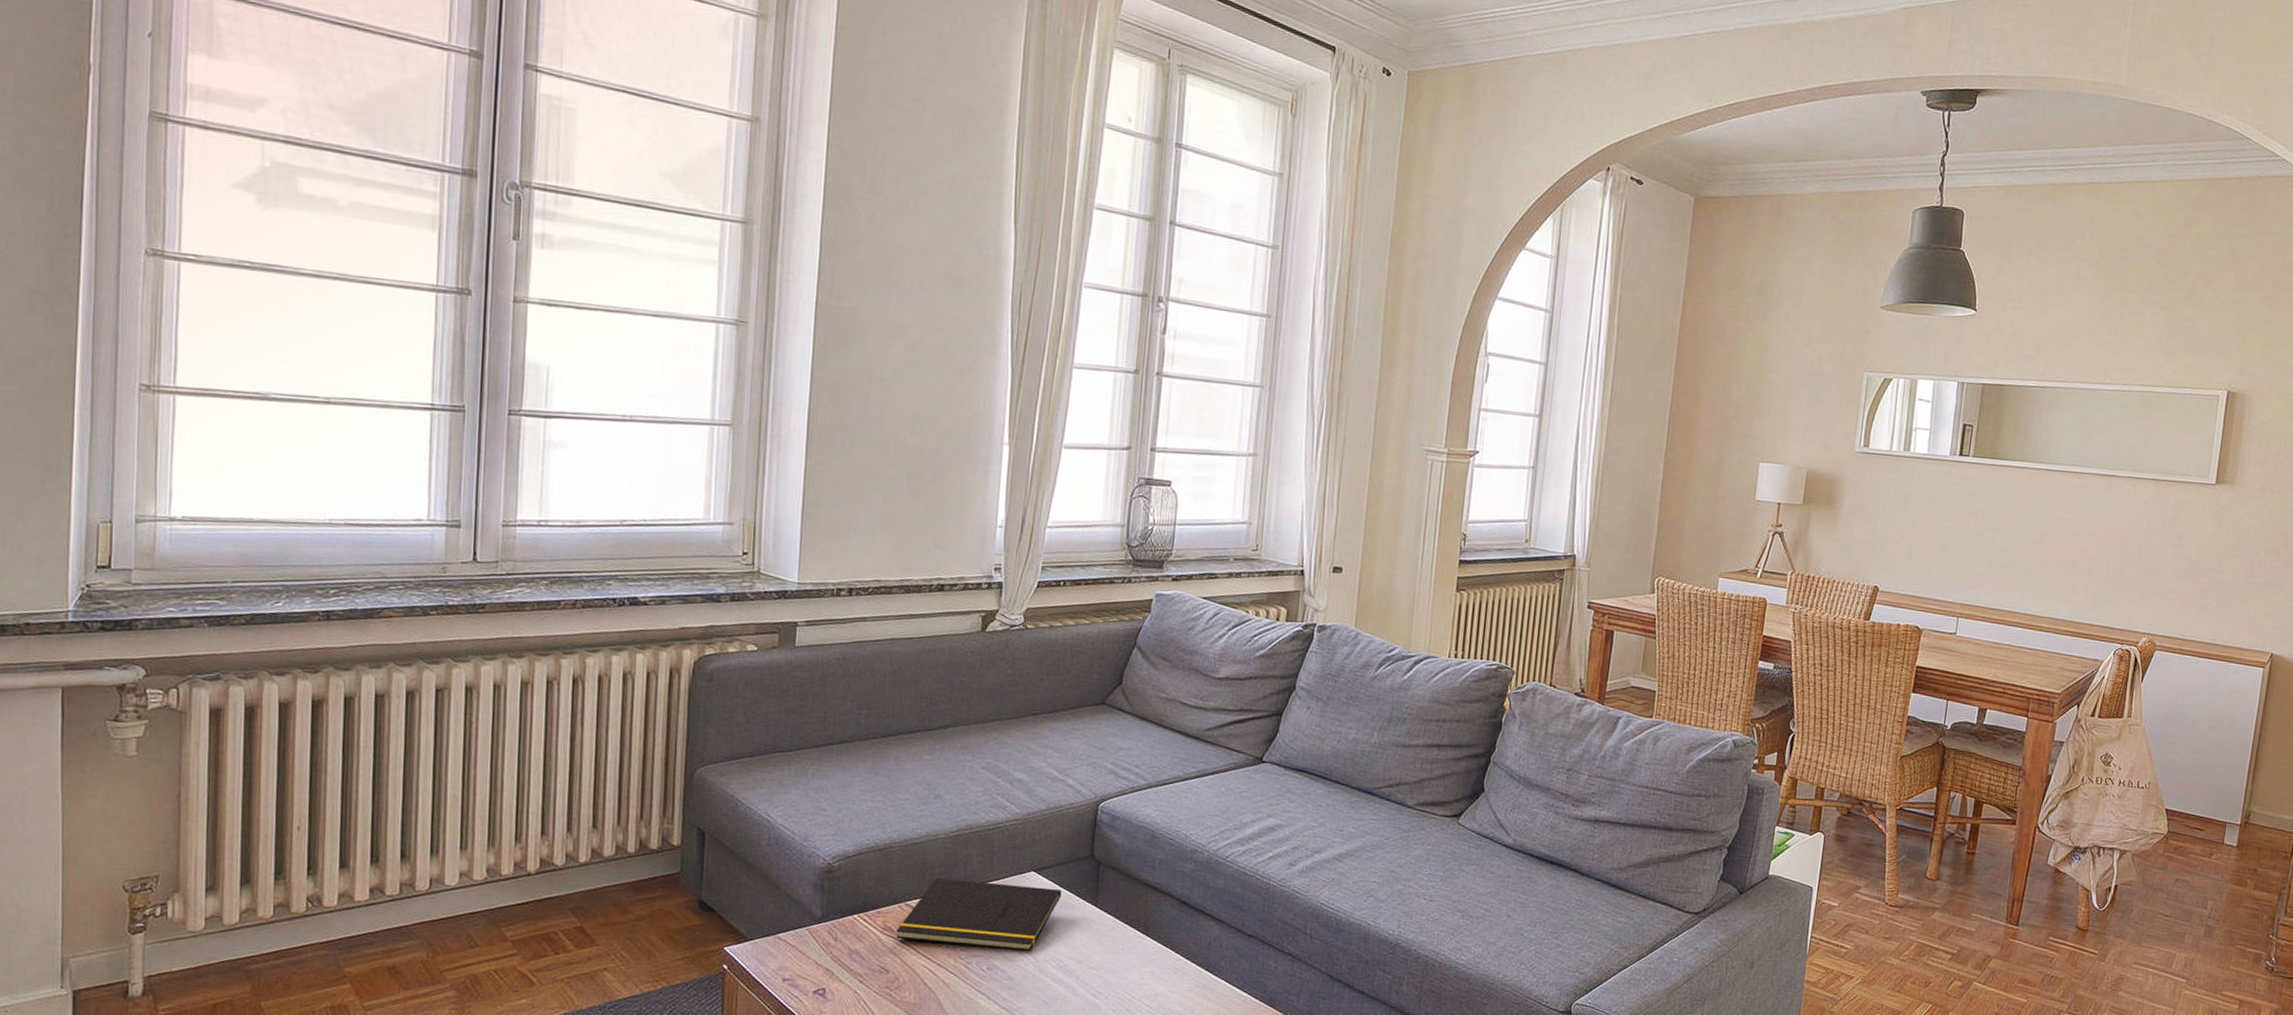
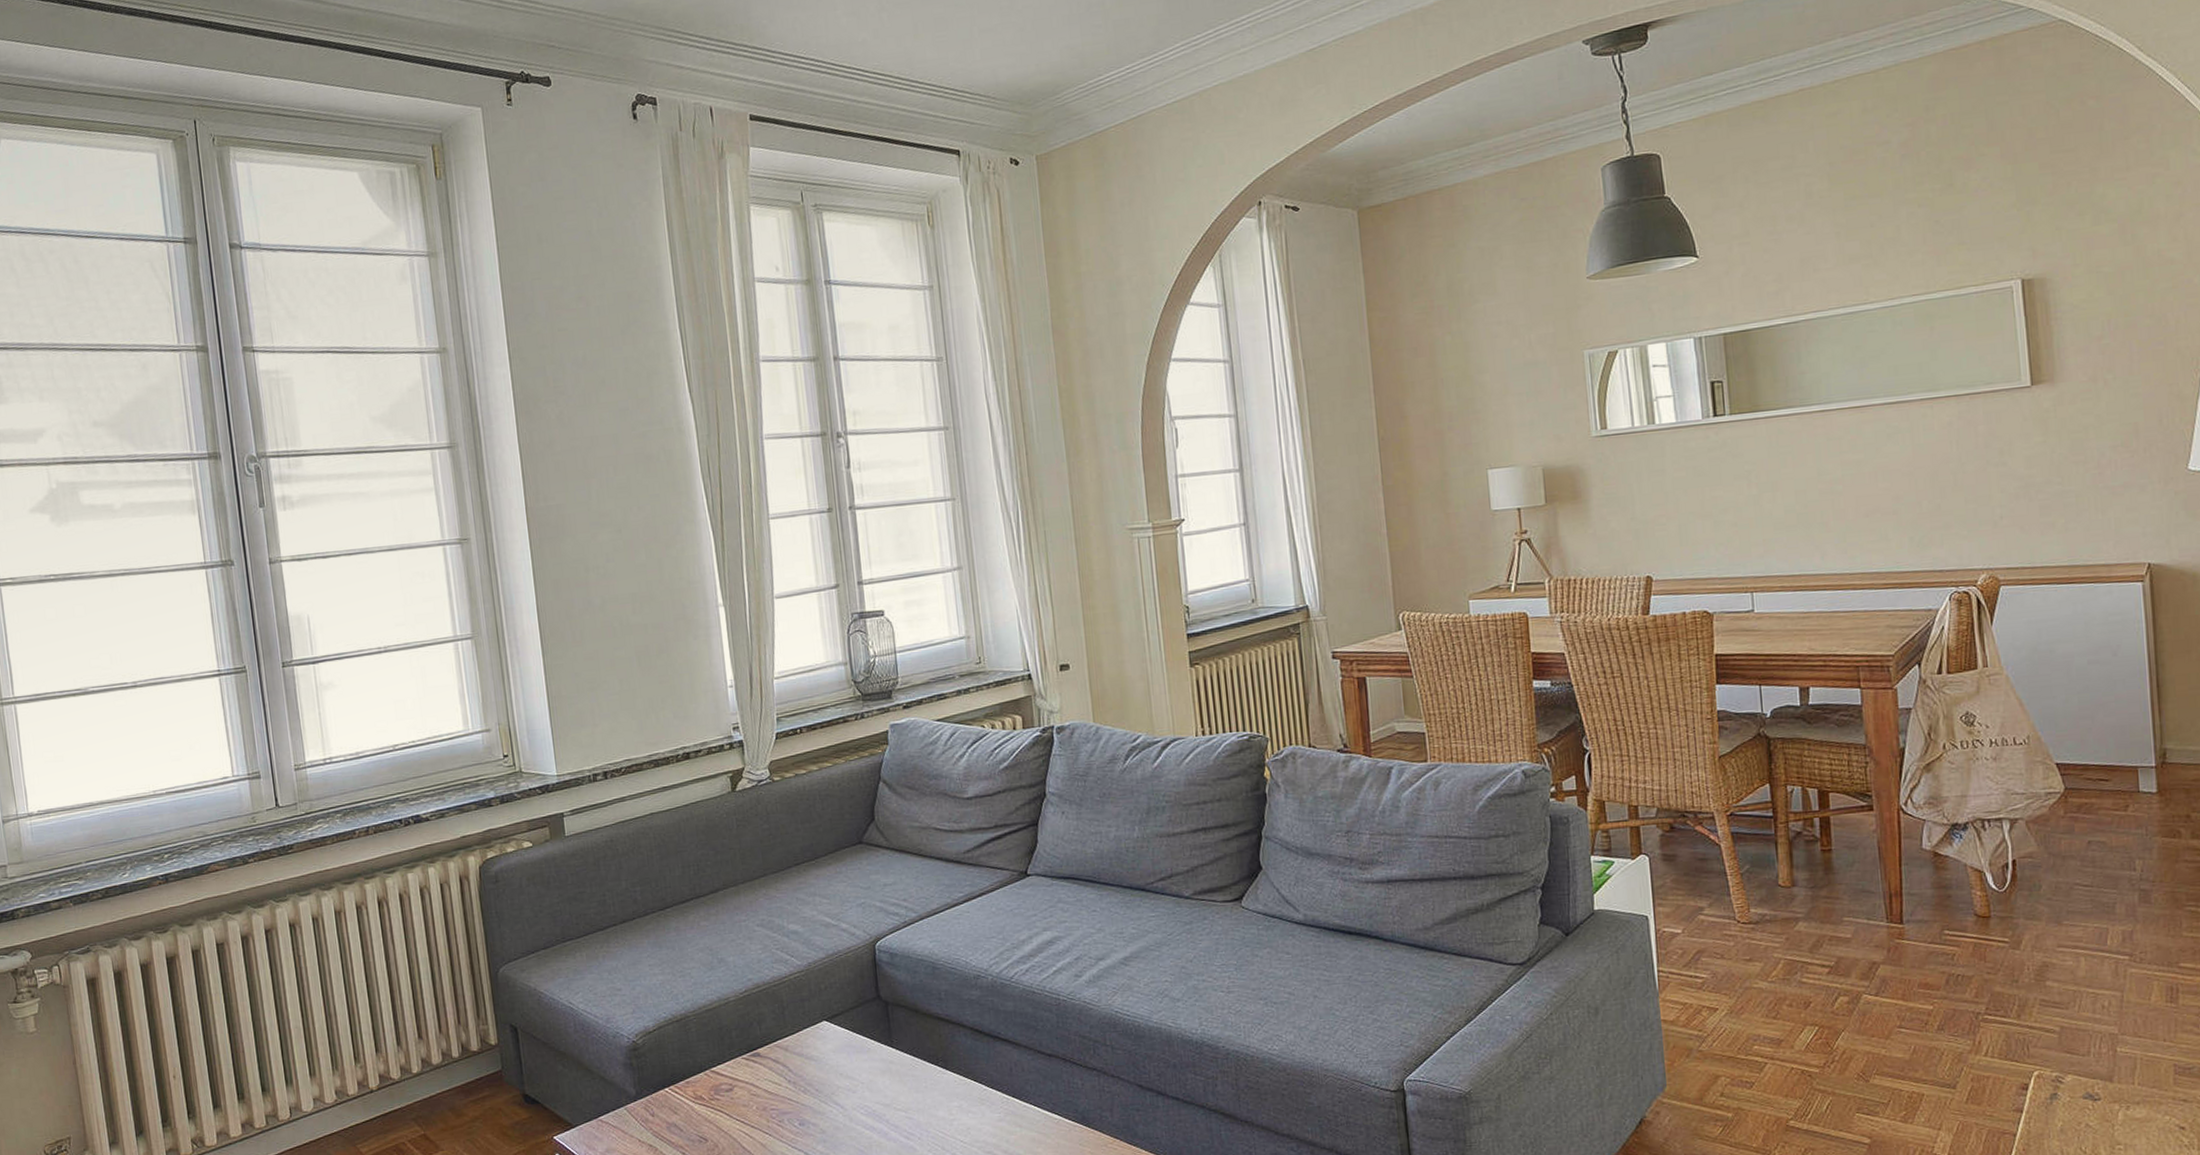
notepad: present [896,877,1062,951] -> none [707,1035,857,1107]

